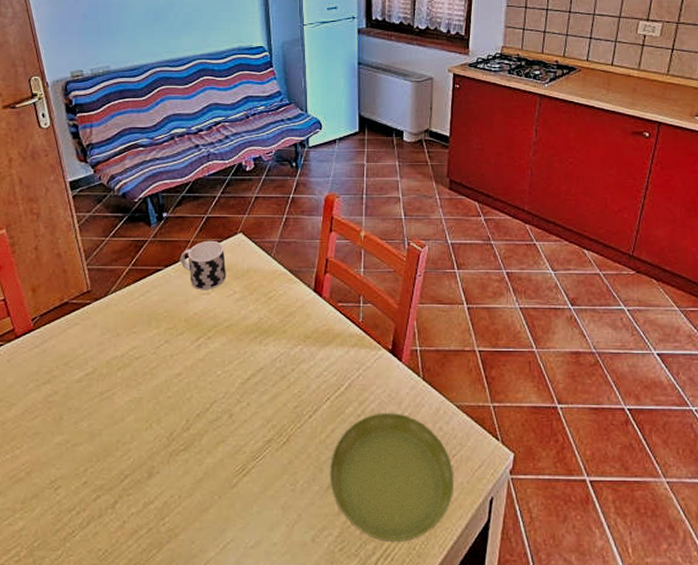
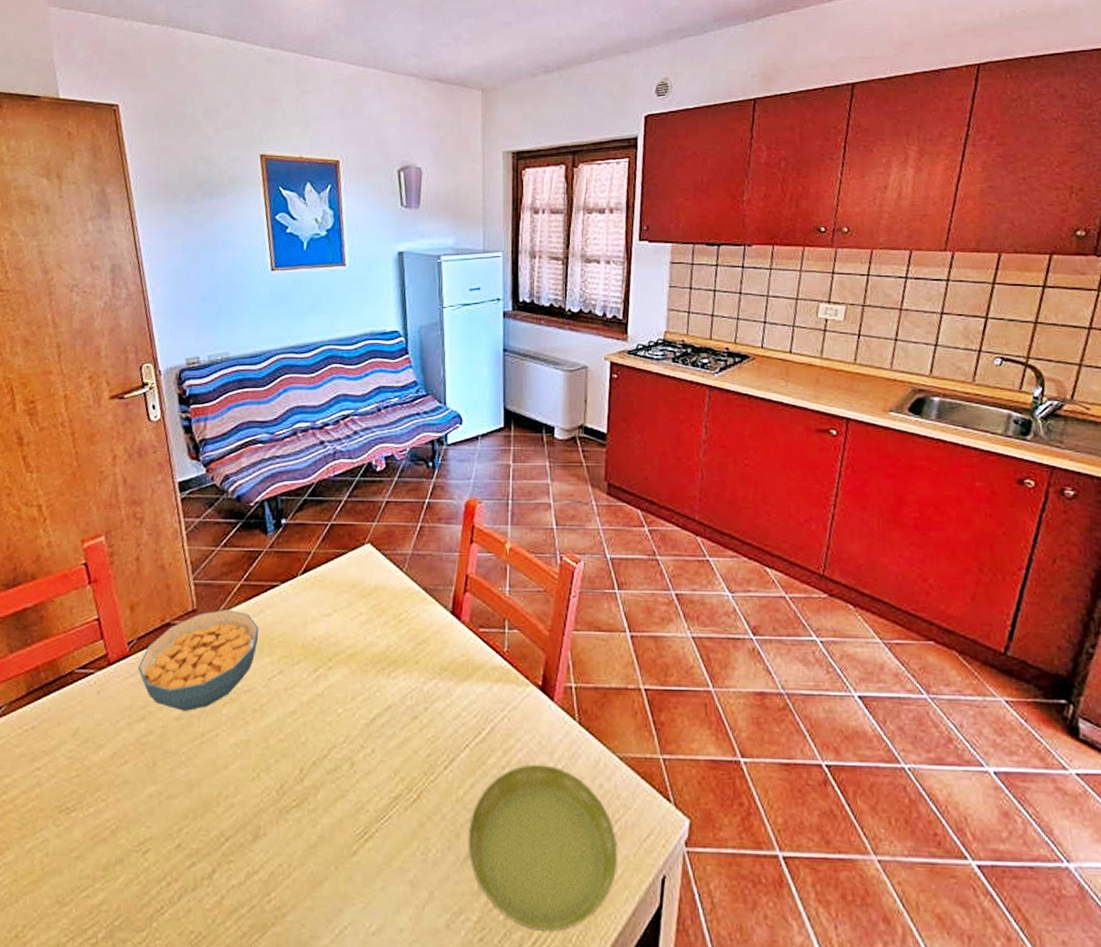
cereal bowl: none [42,290,147,375] -> present [138,610,260,711]
cup: present [180,240,227,291] -> none [299,551,352,611]

